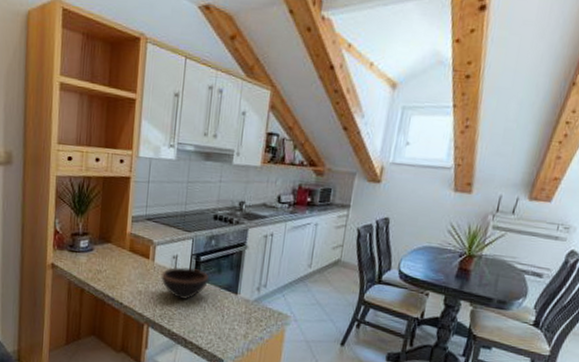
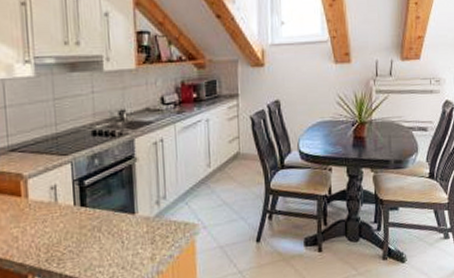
bowl: present [161,267,209,299] -> none [39,195,99,235]

